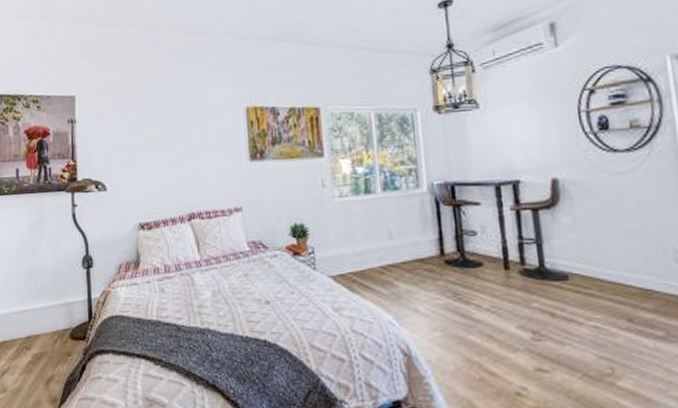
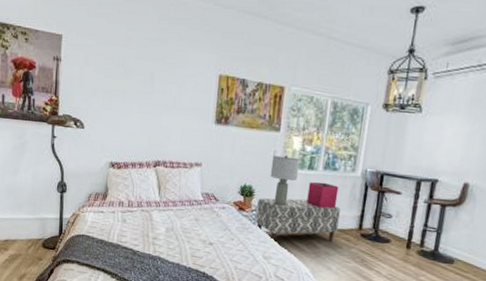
bench: none [313,229,416,287] -> present [255,198,341,242]
lamp: none [320,182,354,242] -> present [270,155,299,206]
storage bin: none [369,206,408,237] -> present [306,181,339,209]

